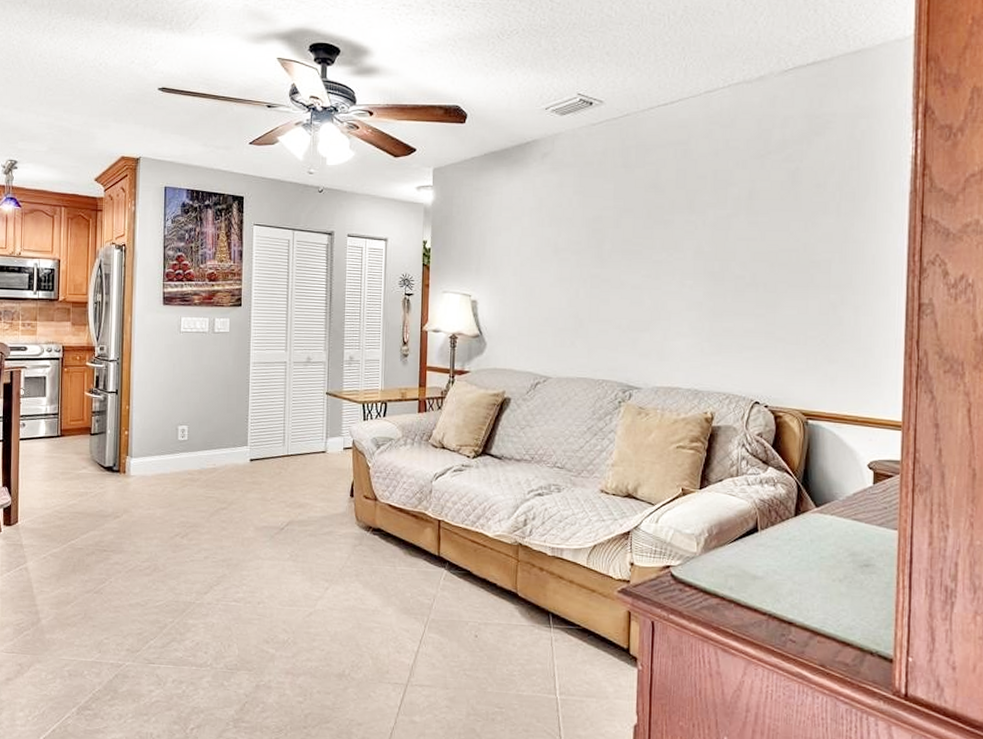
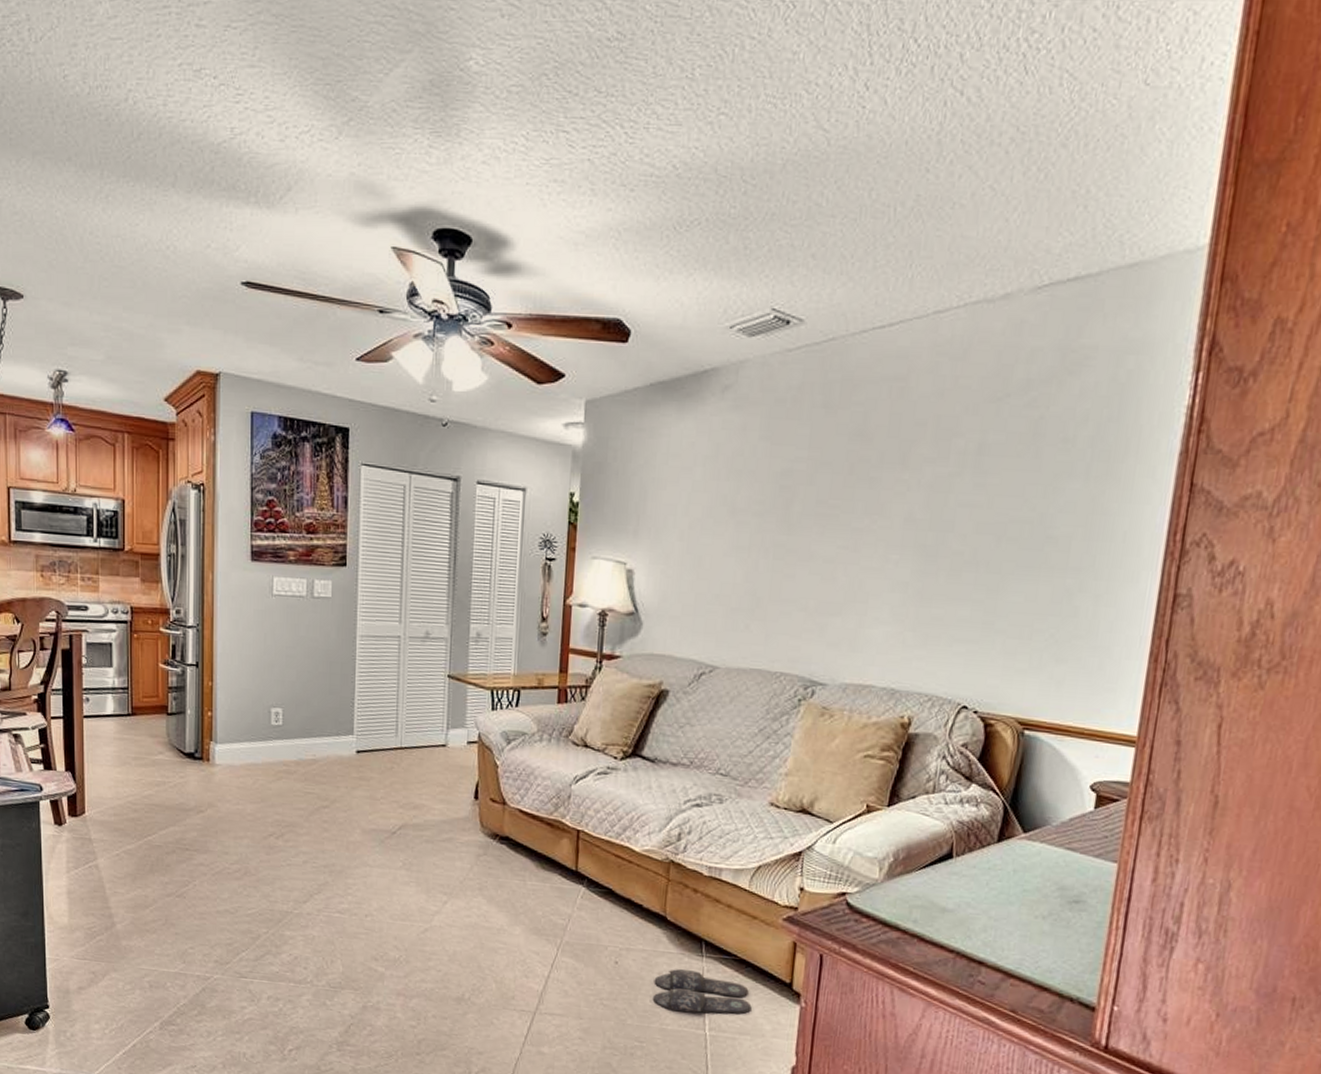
slippers: none [509,640,595,680] -> present [652,969,752,1014]

